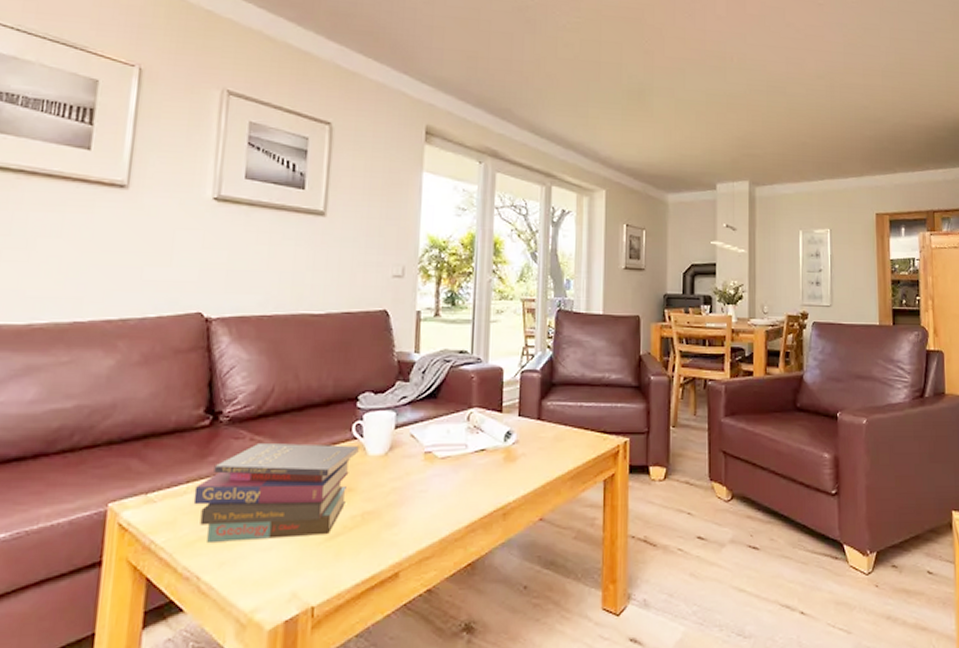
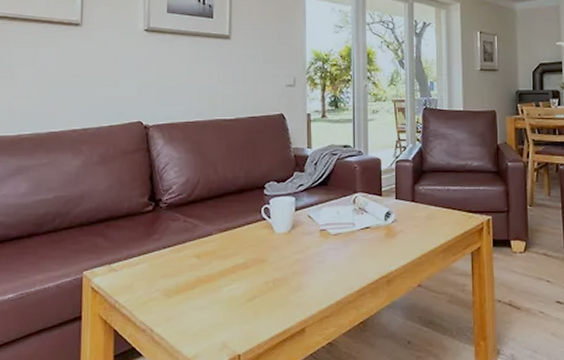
books: present [193,442,359,542] -> none [144,223,268,302]

